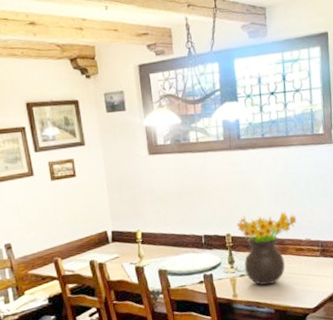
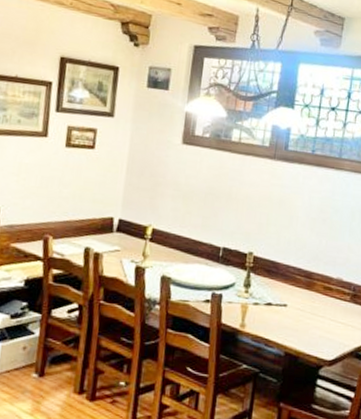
flower arrangement: present [237,211,297,286] -> none [260,234,332,322]

